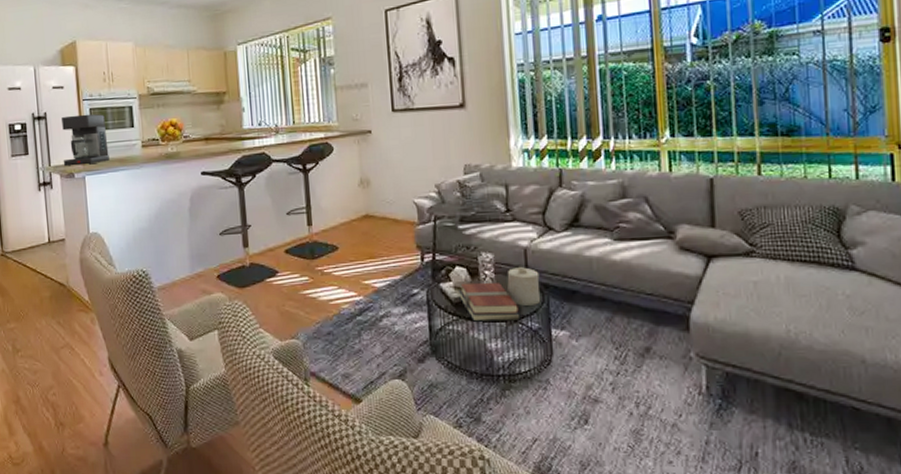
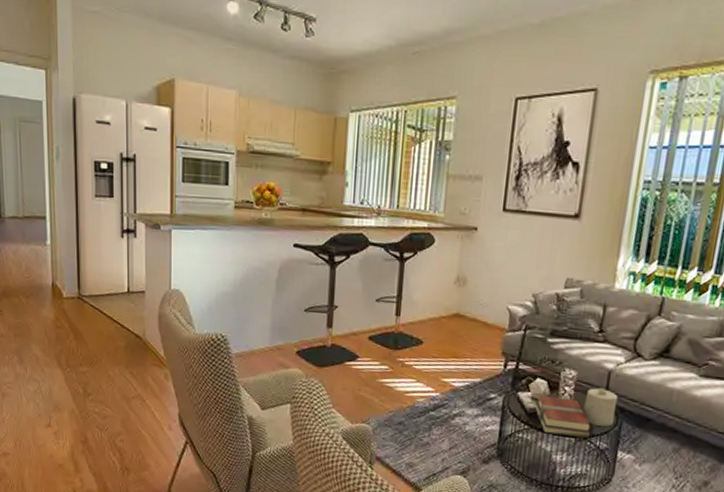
coffee maker: present [62,113,109,167] -> none [149,161,199,219]

